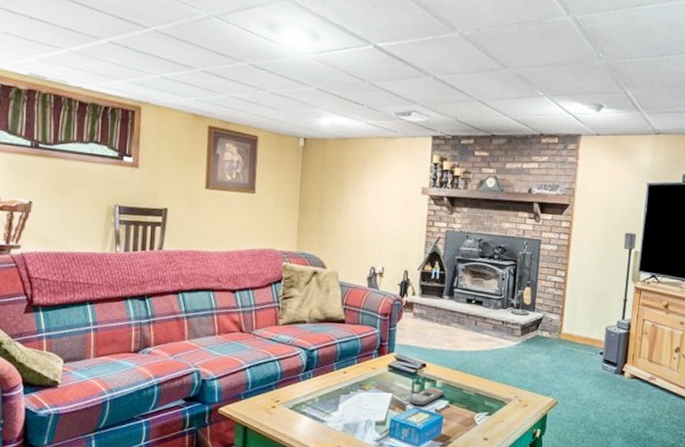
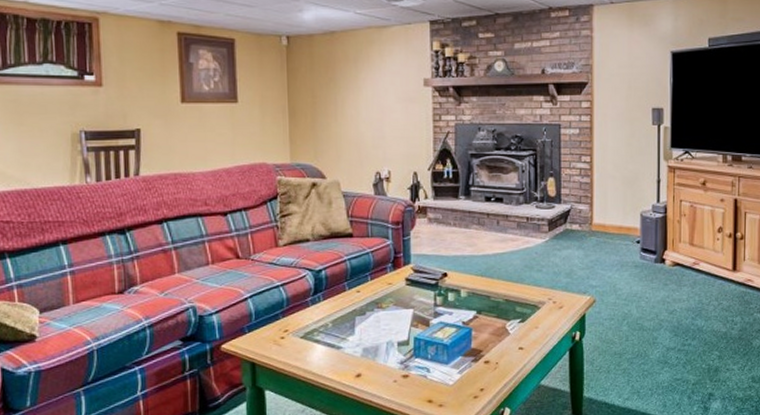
remote control: present [410,386,445,406] -> none [434,297,471,320]

